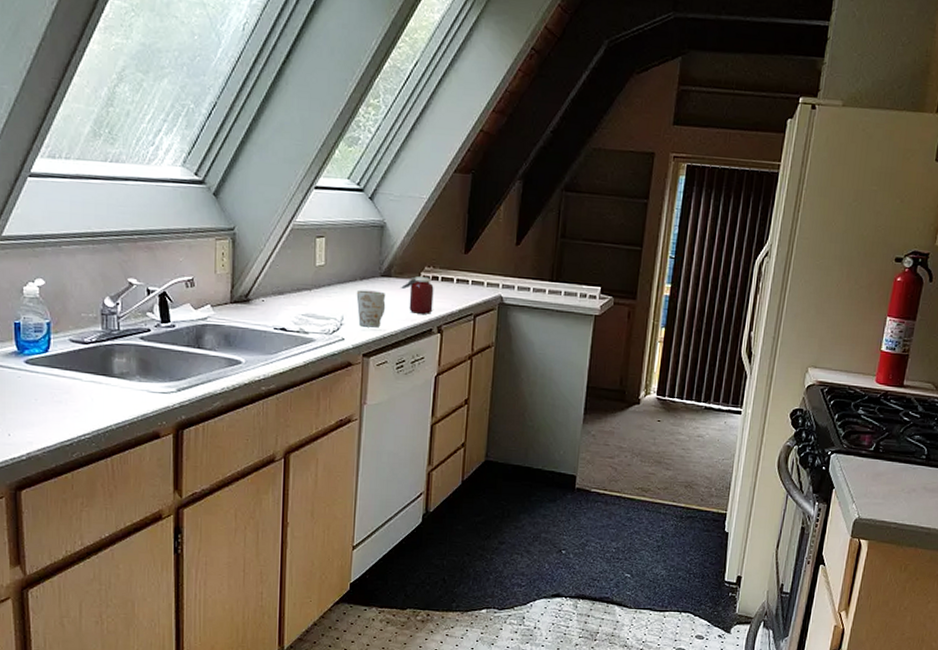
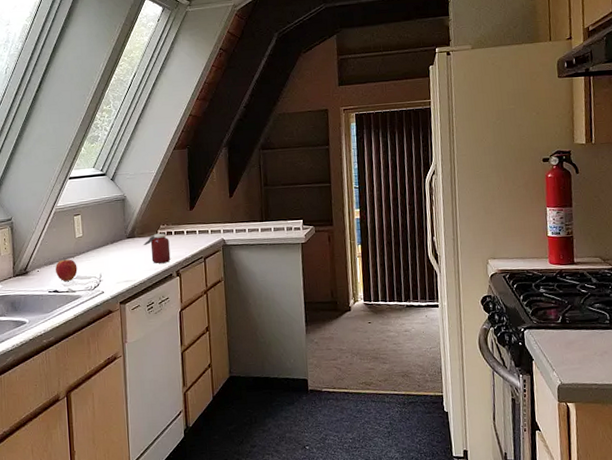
apple: none [285,291,314,319] -> present [55,259,78,281]
mug: present [356,289,386,328] -> none [109,250,134,280]

